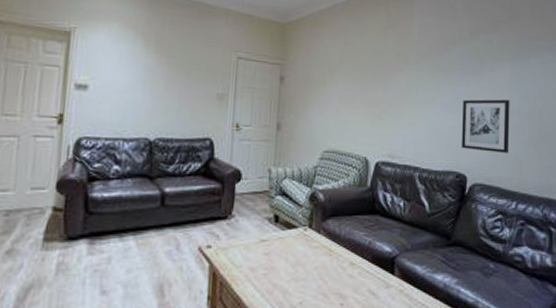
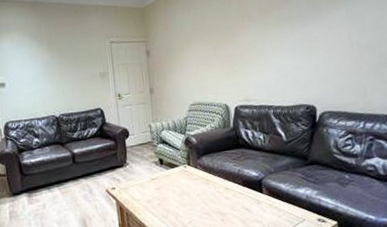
wall art: present [461,99,510,153] -> none [305,36,352,85]

